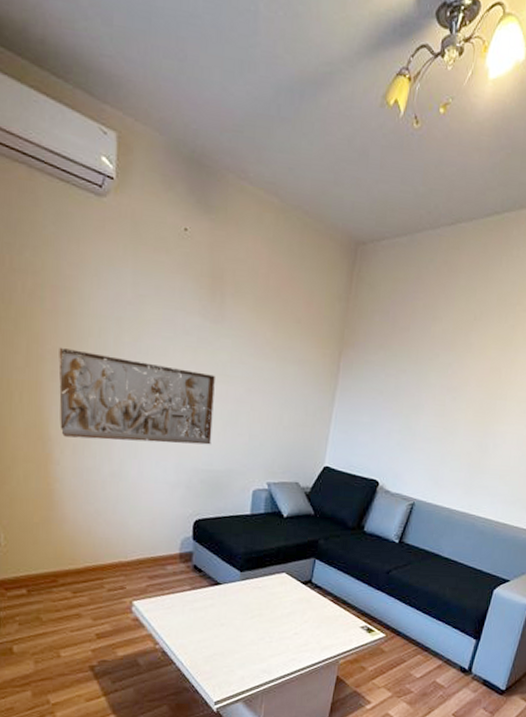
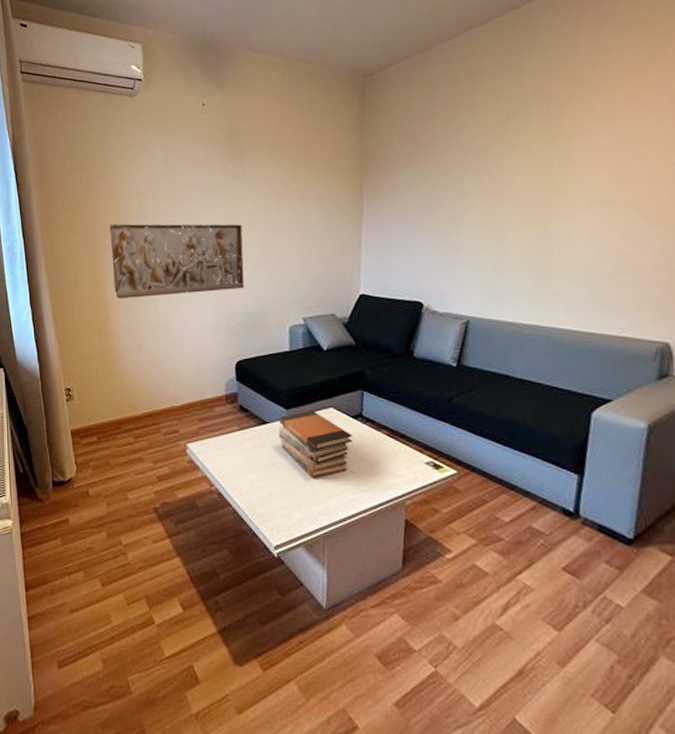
book stack: none [230,574,301,638] -> present [278,411,353,478]

